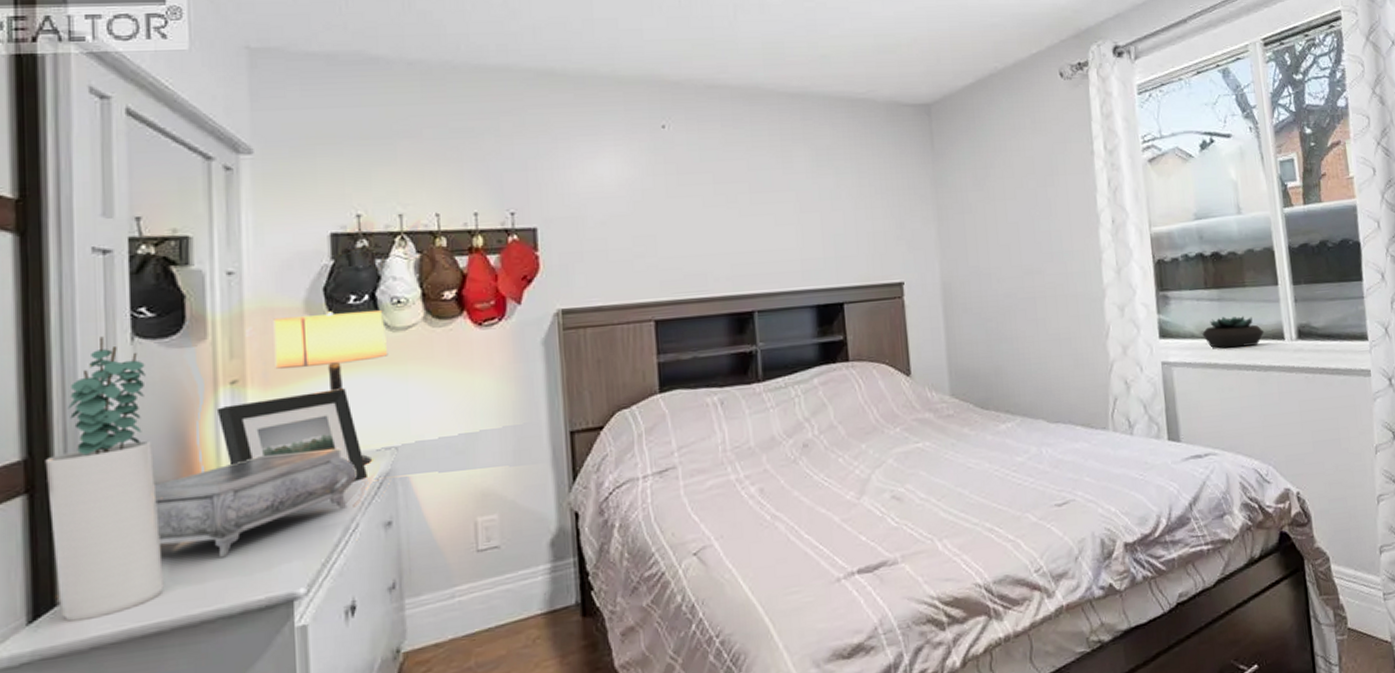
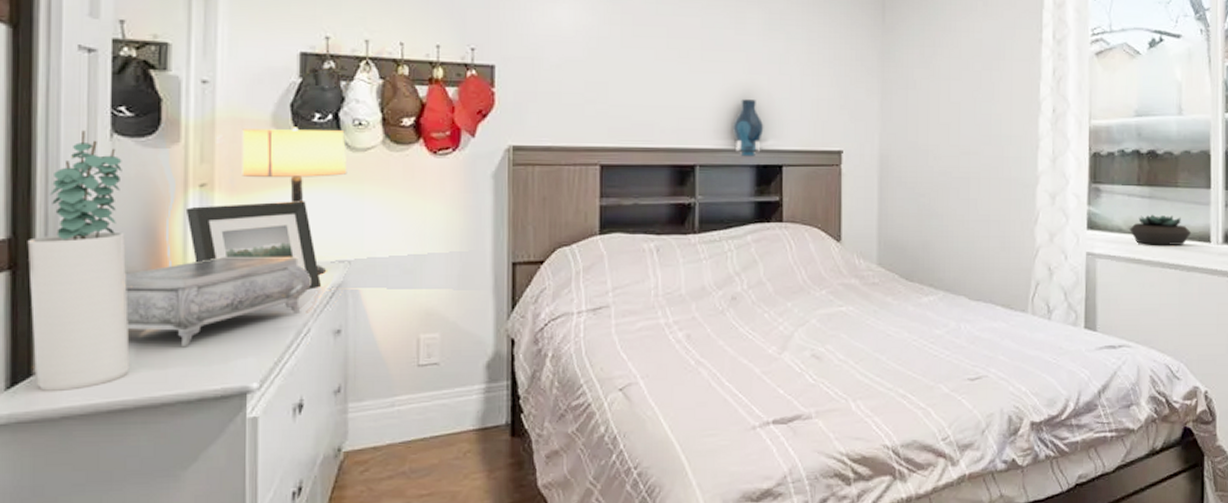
vase: none [788,238,821,299] -> present [732,99,764,158]

